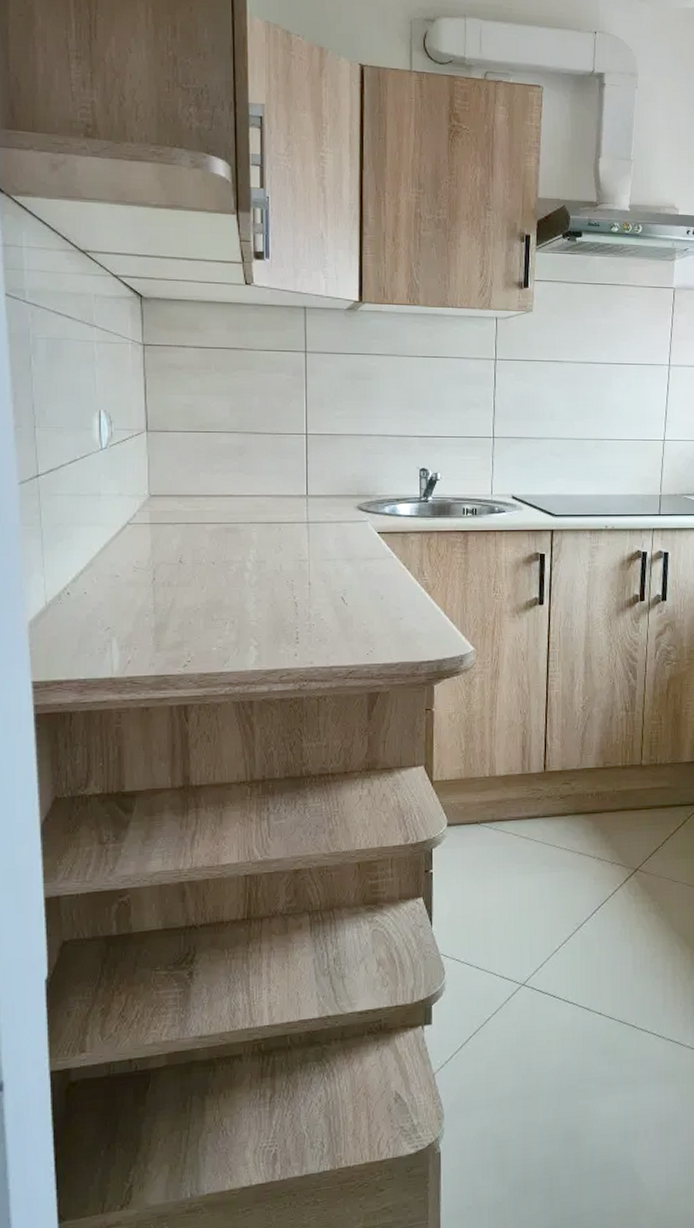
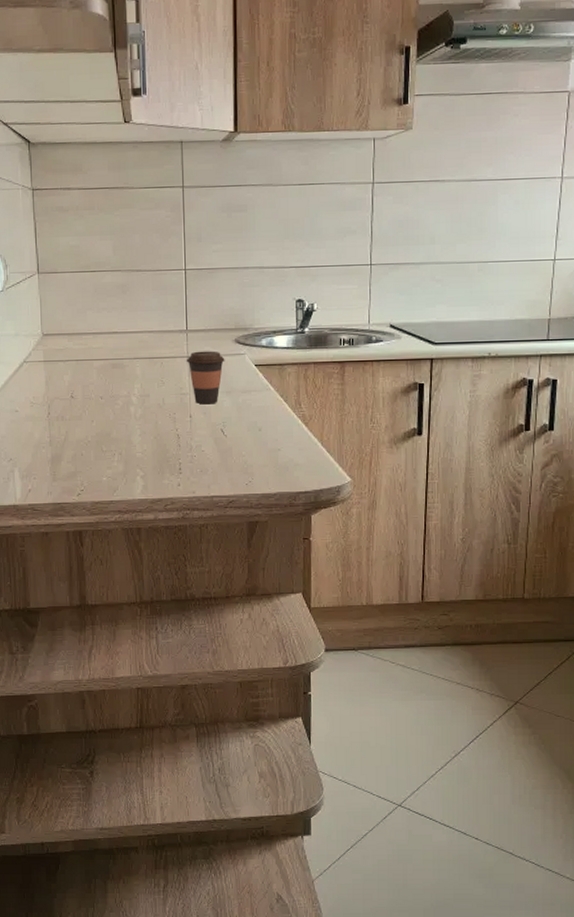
coffee cup: none [305,517,347,572] -> present [186,351,225,405]

